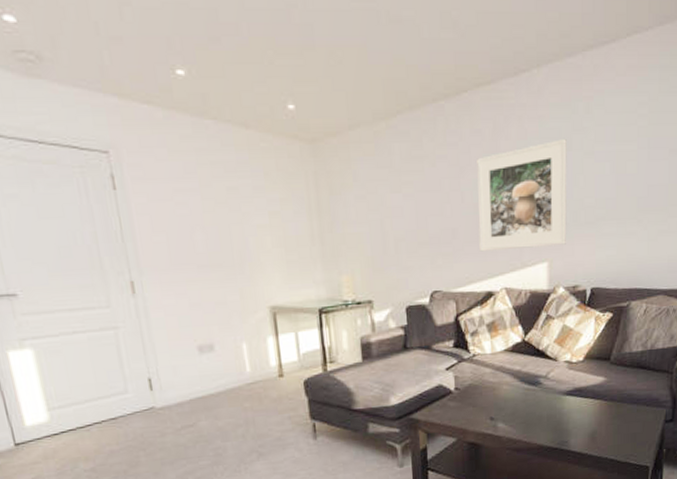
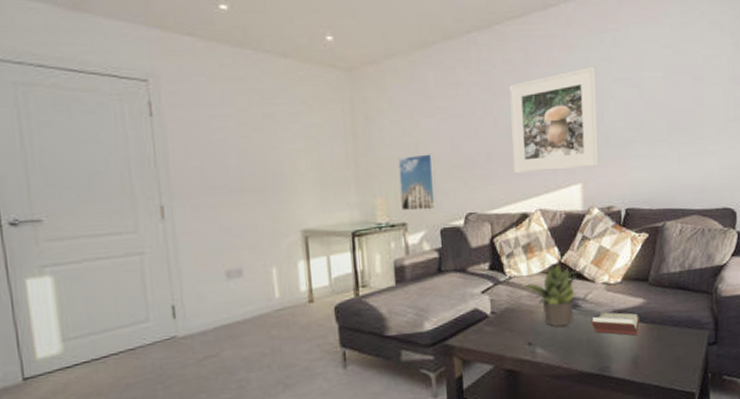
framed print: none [363,230,403,289] -> present [398,154,437,211]
potted plant: none [489,341,542,402] -> present [526,263,579,326]
book: none [551,389,600,413] -> present [590,312,640,336]

